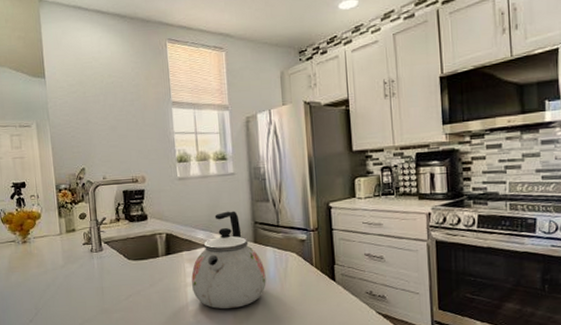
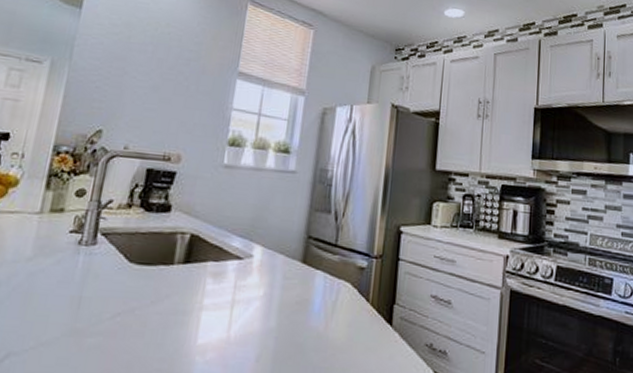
kettle: present [191,211,266,309] -> none [208,217,310,348]

